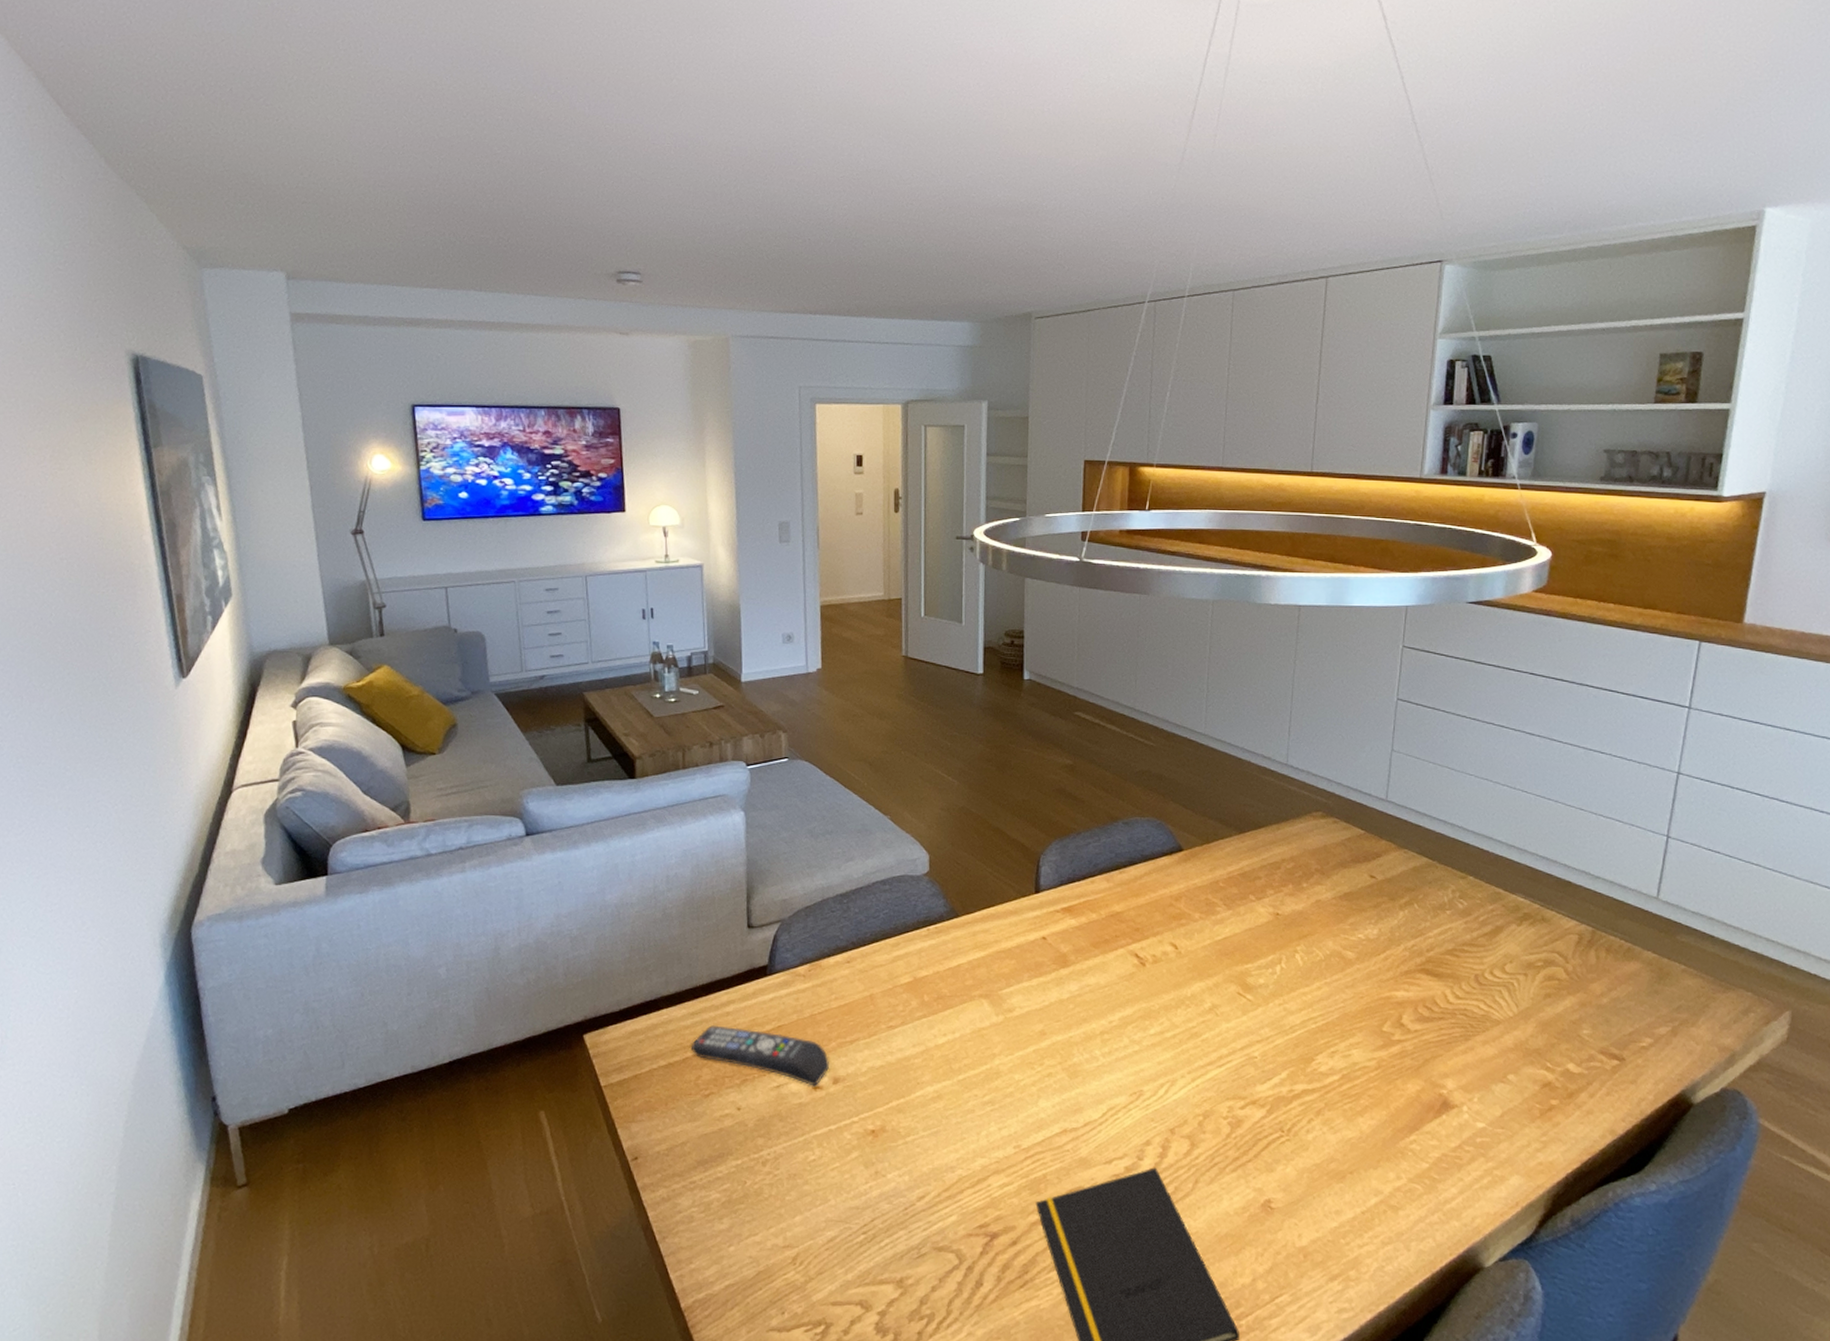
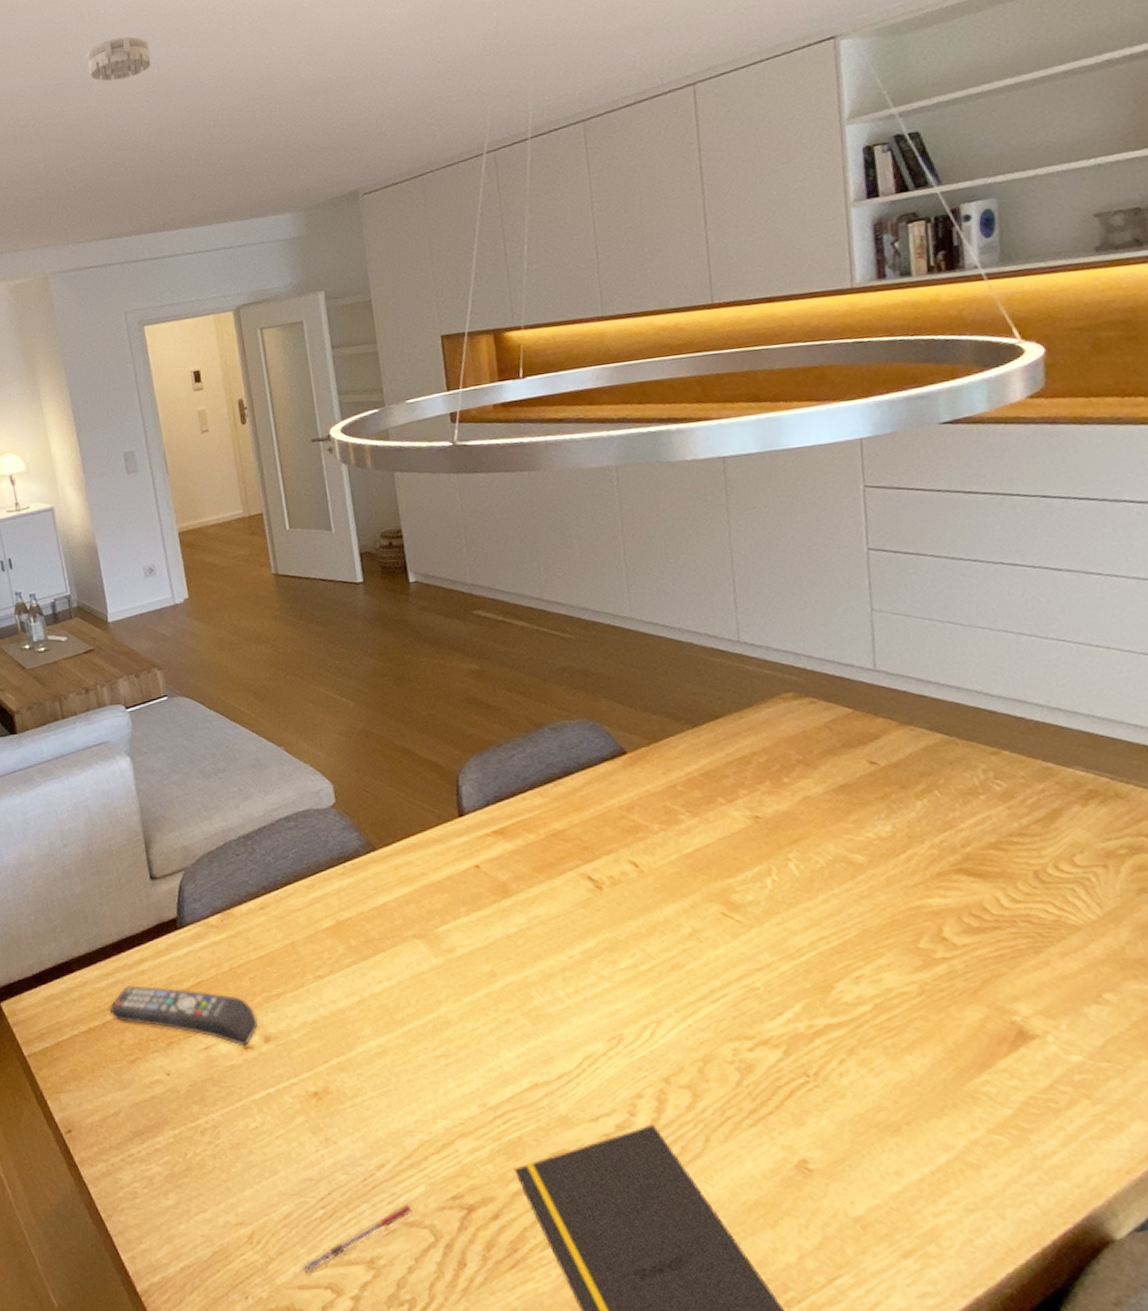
smoke detector: none [797,118,860,161] -> present [86,36,152,82]
pen: none [837,1231,943,1292] -> present [301,1204,412,1274]

